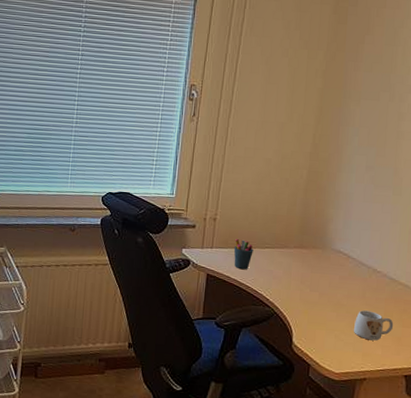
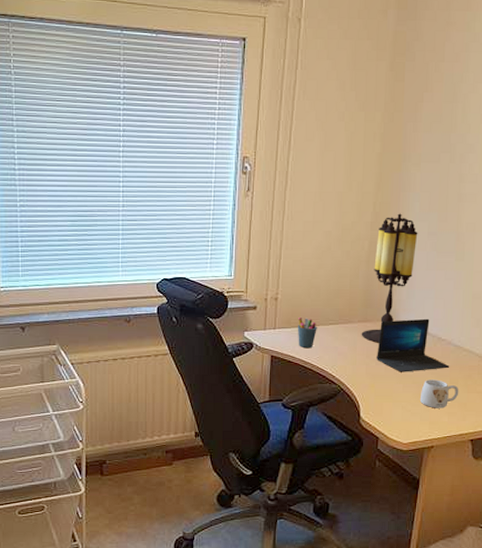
table lamp: none [296,146,356,270] -> present [361,213,418,343]
laptop: none [311,248,385,301] -> present [376,318,450,372]

